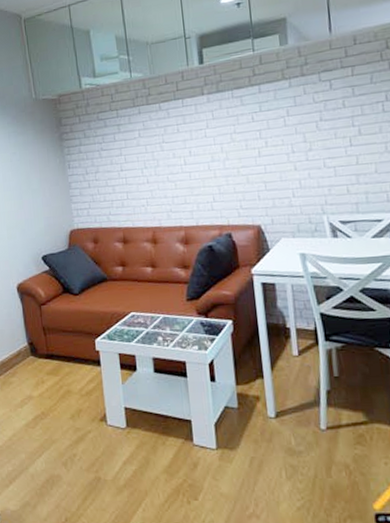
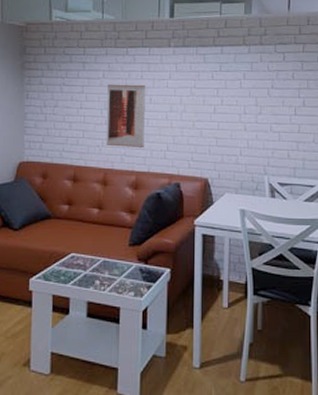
wall art: none [145,138,189,205] -> present [106,84,145,147]

